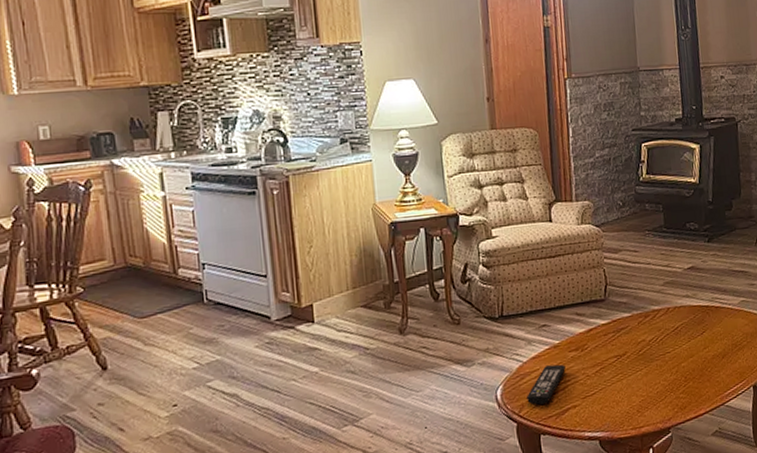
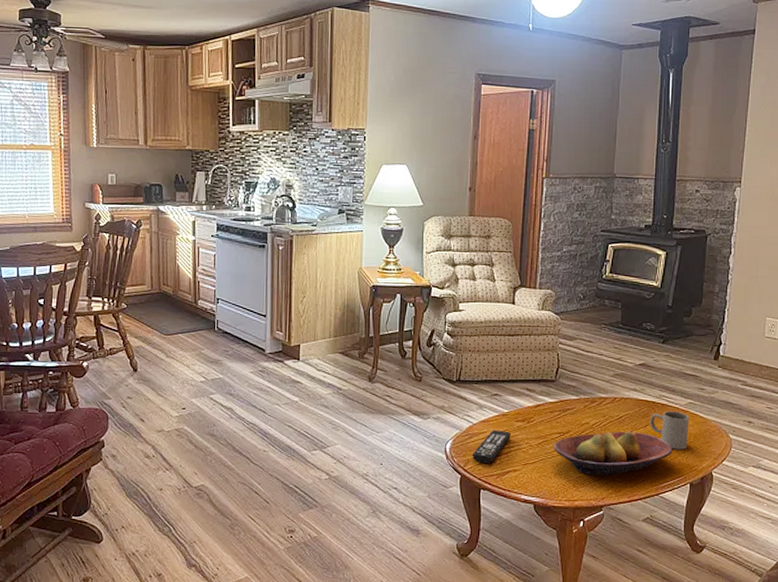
fruit bowl: none [611,340,732,397] -> present [553,430,673,476]
mug: none [705,312,746,353] -> present [649,411,689,450]

